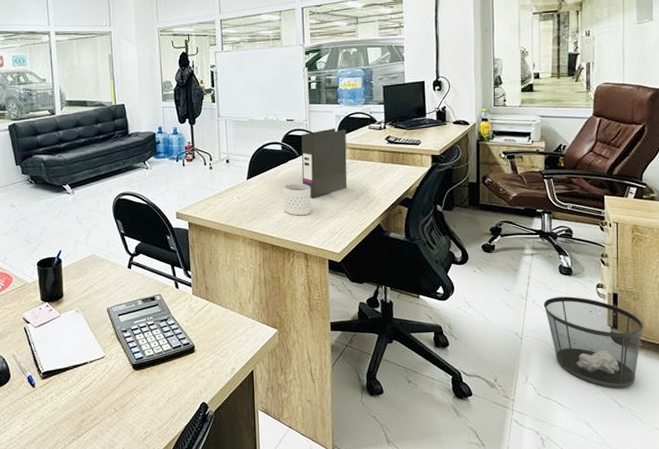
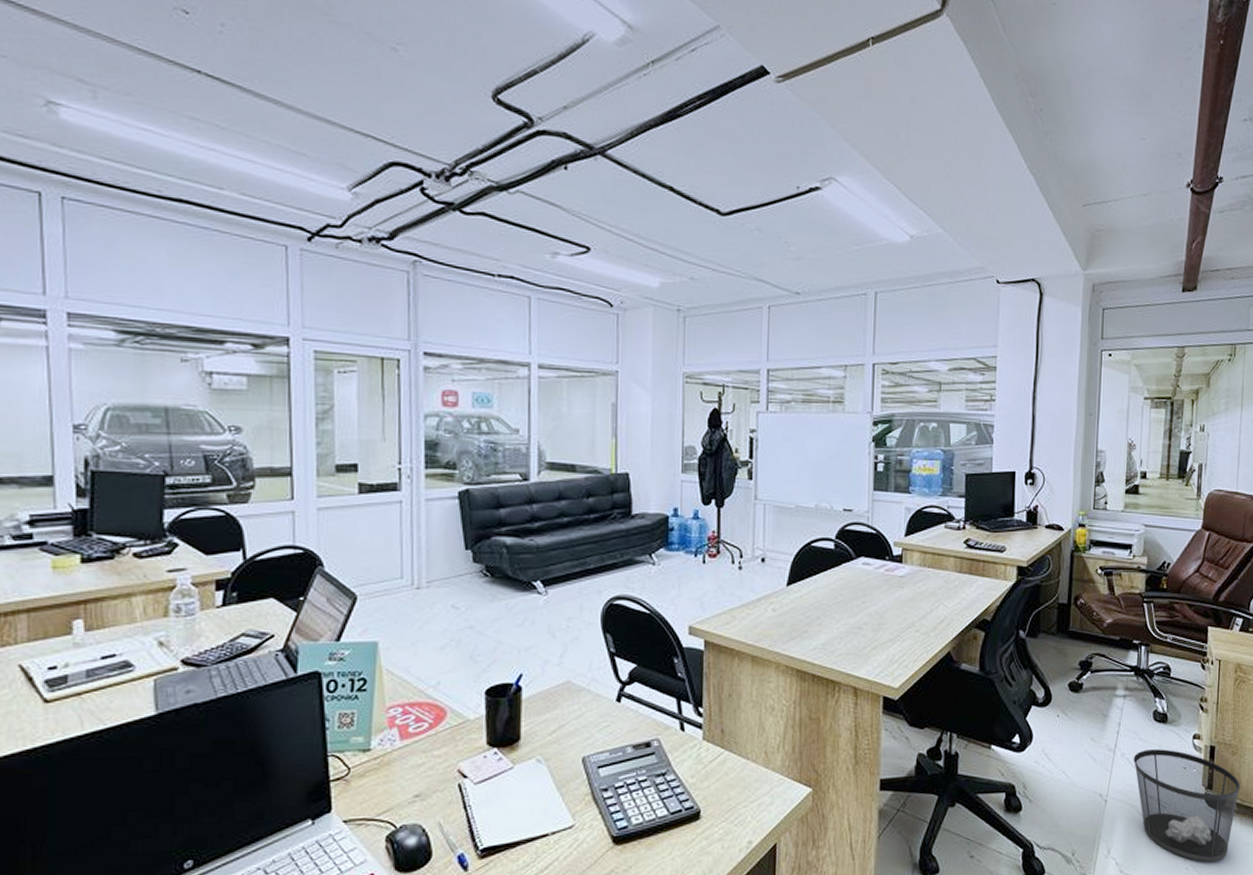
mug: present [283,183,312,216] -> none [831,594,868,637]
binder: present [301,128,348,198] -> none [857,524,918,615]

